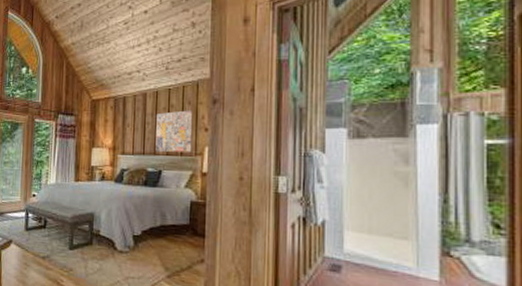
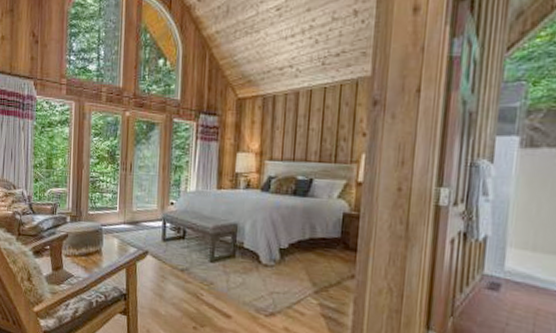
wall art: present [155,110,193,153] -> none [307,112,350,160]

